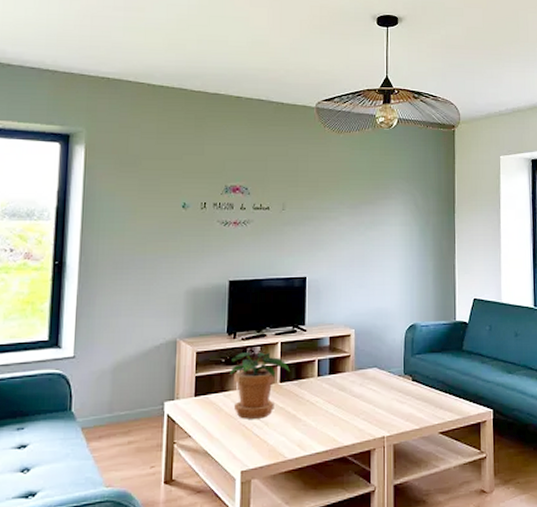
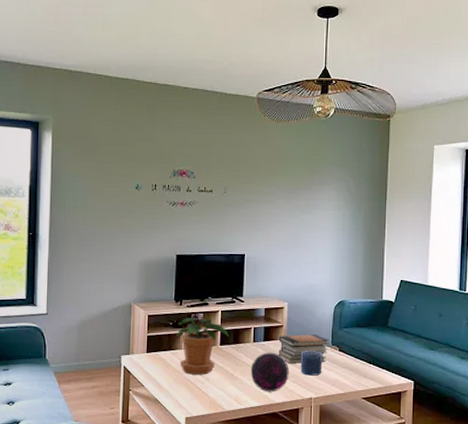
decorative orb: none [315,387,358,434] -> present [250,352,289,392]
book stack: none [345,363,401,400] -> present [278,334,329,364]
candle: none [371,382,395,411] -> present [301,351,323,376]

